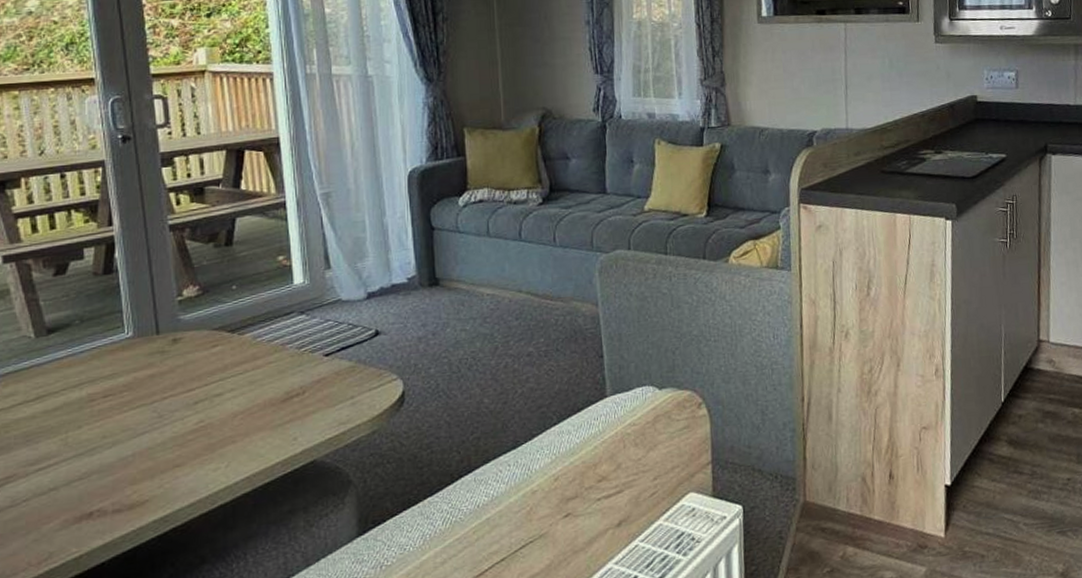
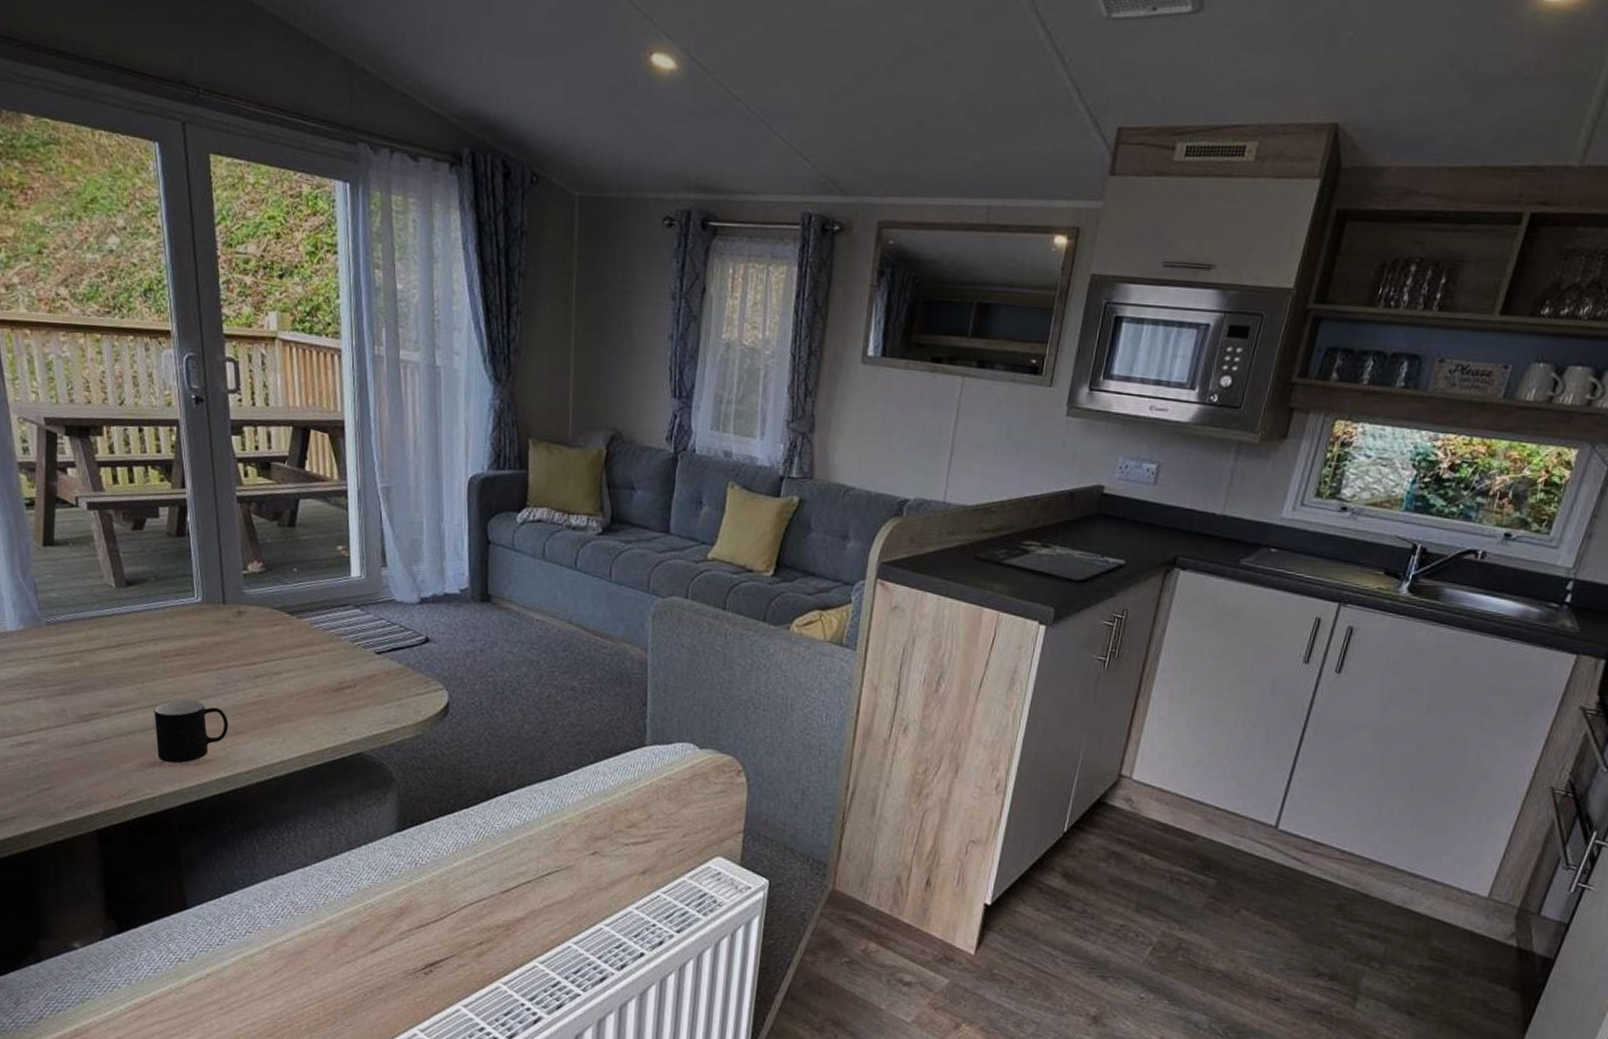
cup: none [80,440,166,514] -> present [154,699,229,763]

